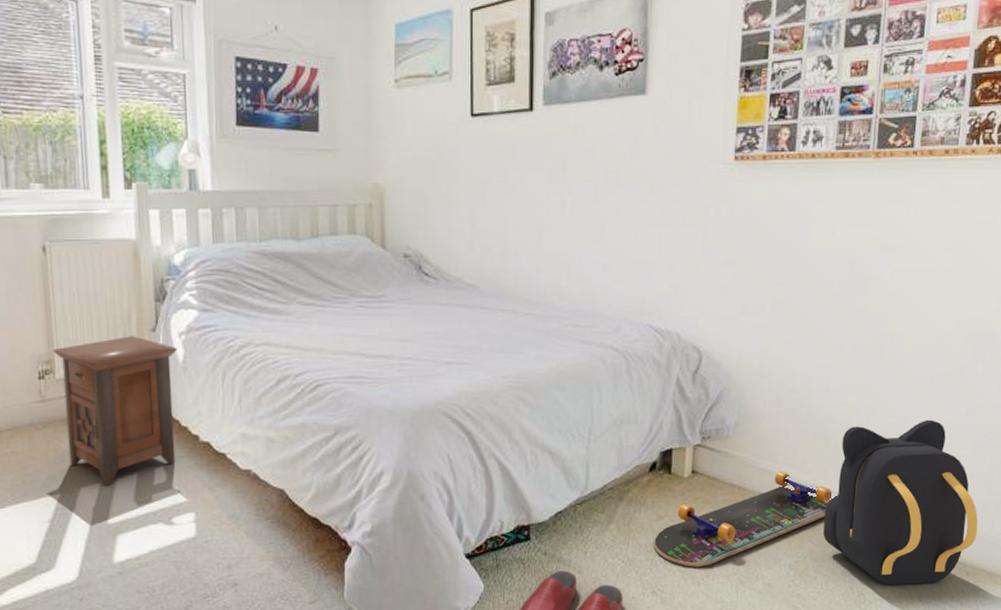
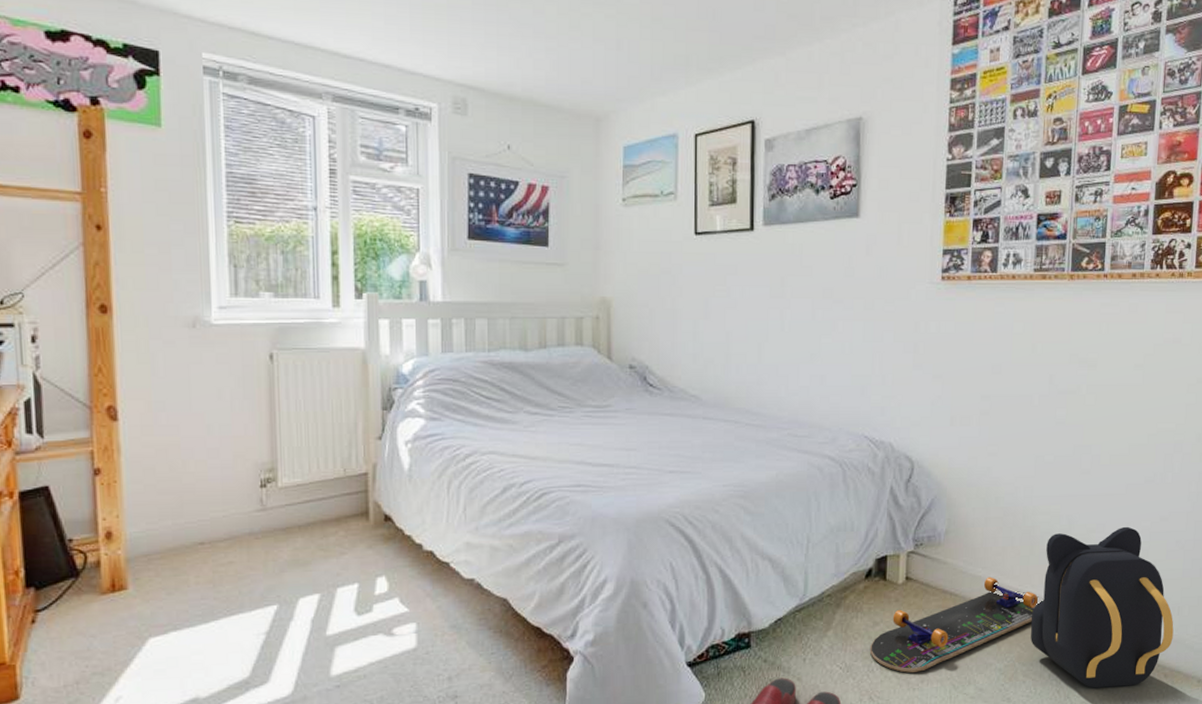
nightstand: present [54,336,177,486] -> none [277,444,403,596]

